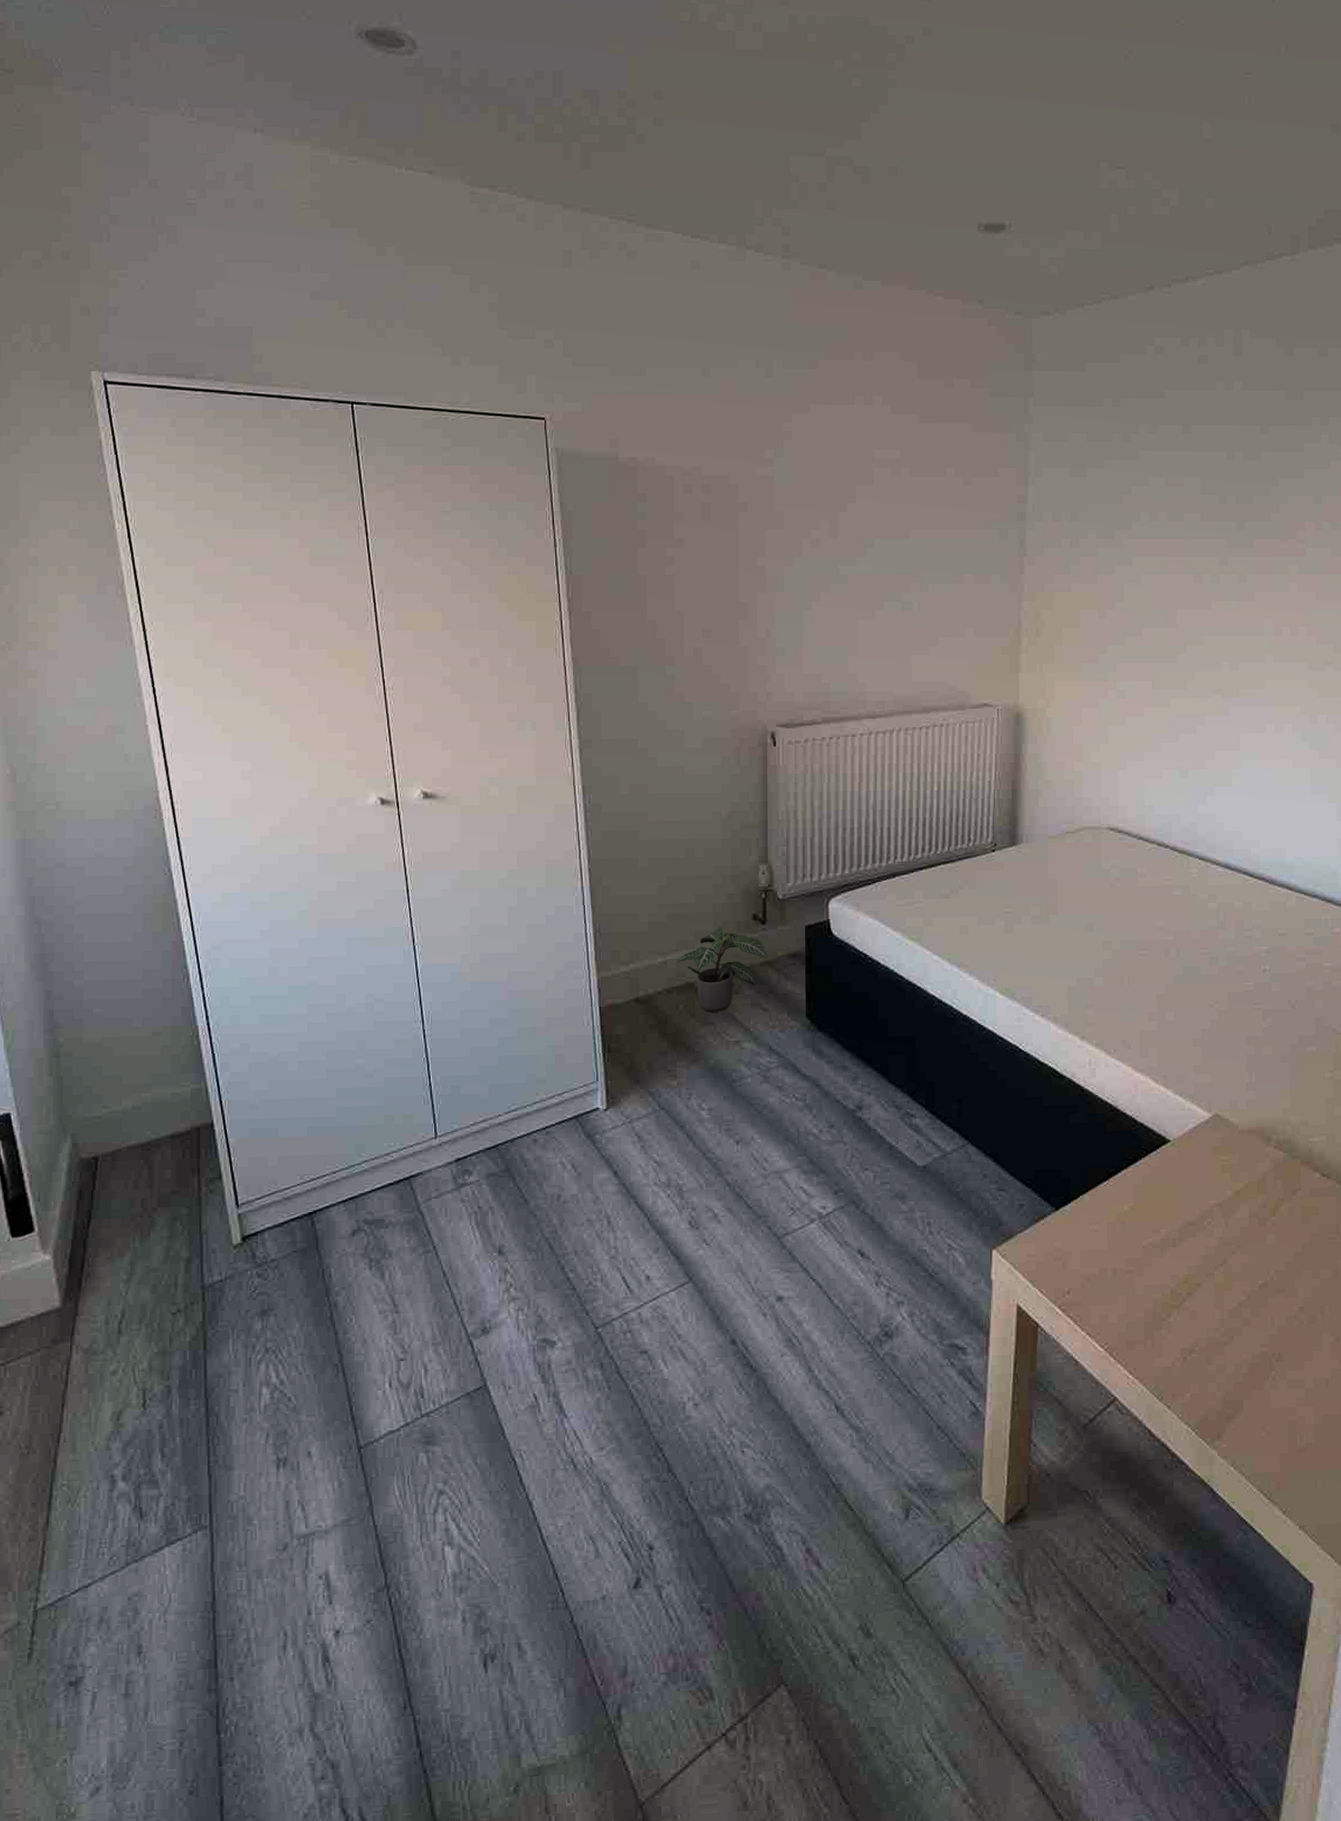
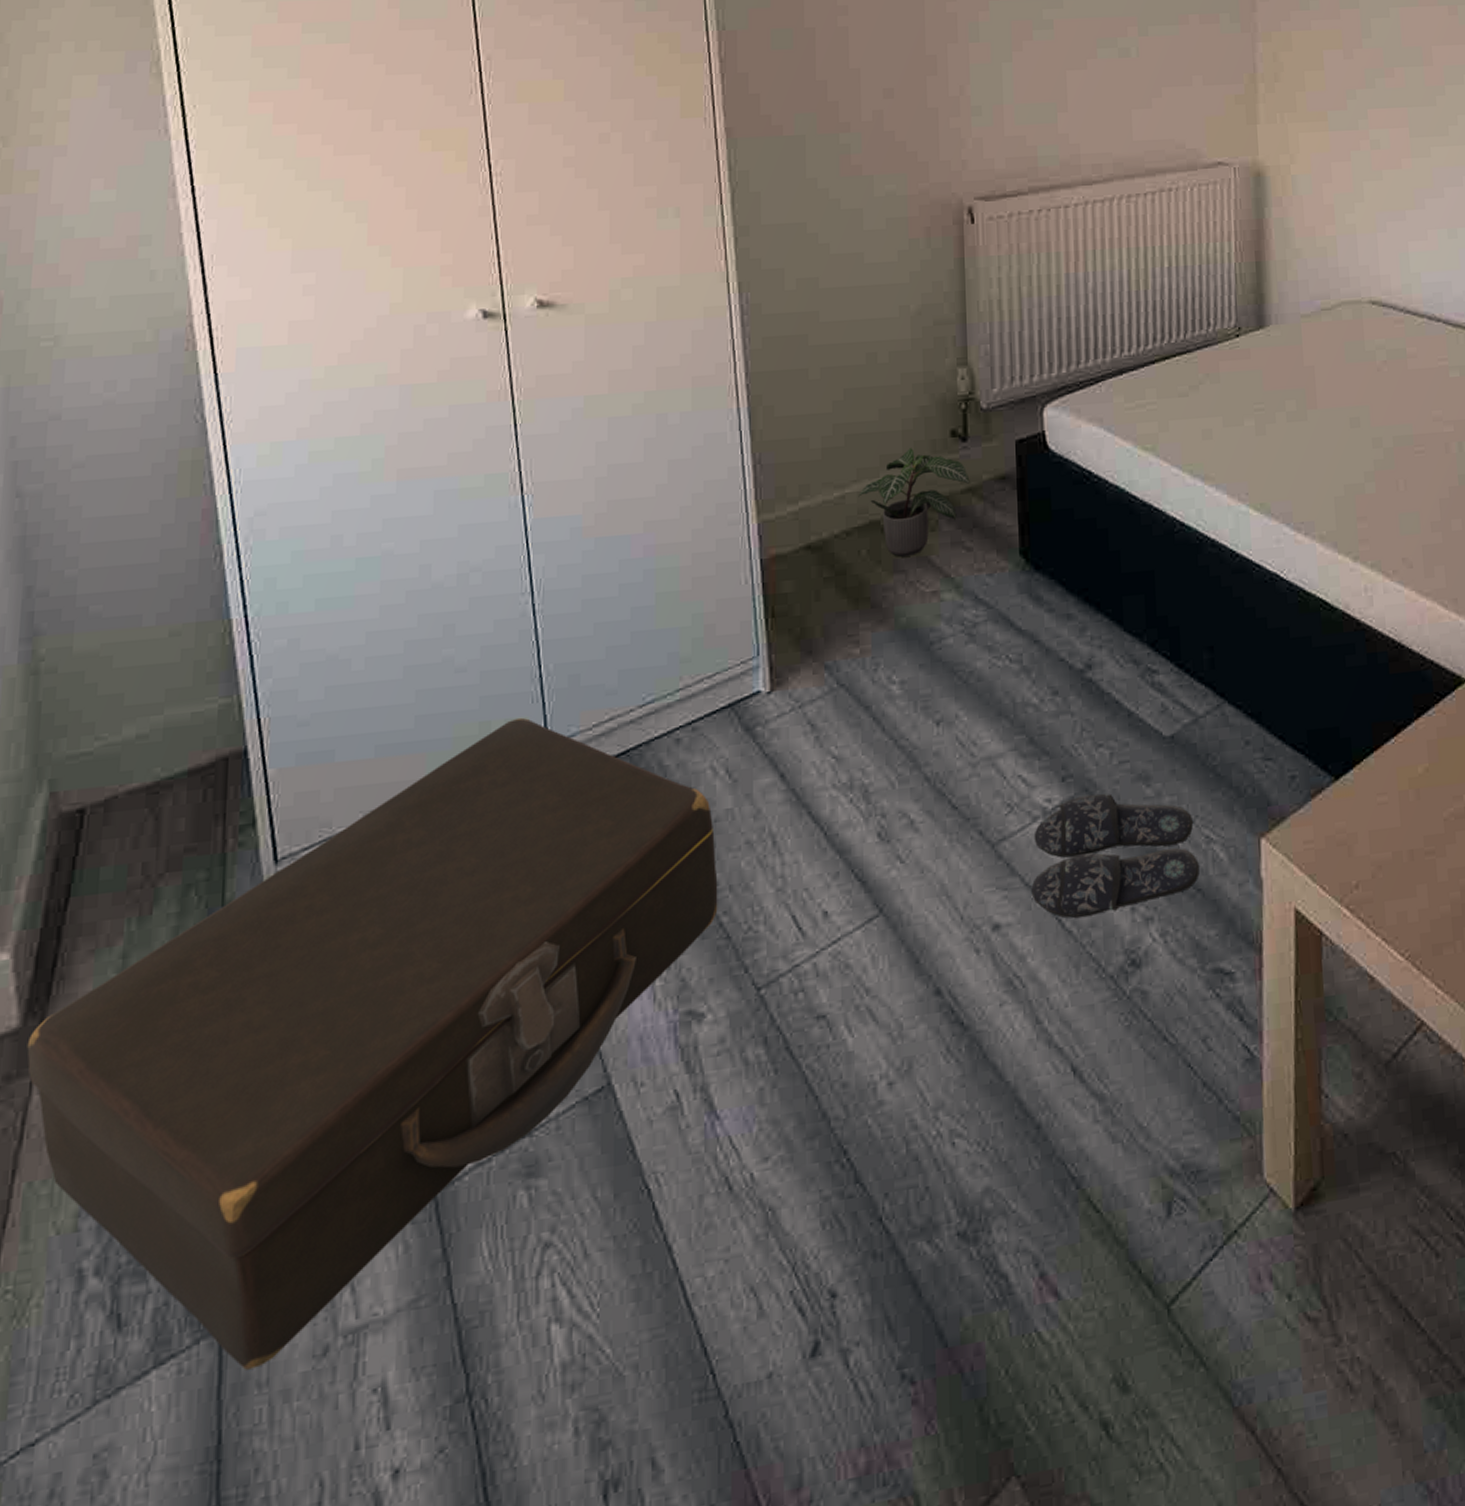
suitcase: none [67,1114,566,1554] -> present [27,717,718,1370]
slippers: none [808,1205,942,1297] -> present [1031,793,1199,918]

